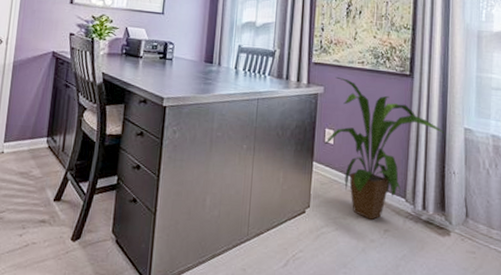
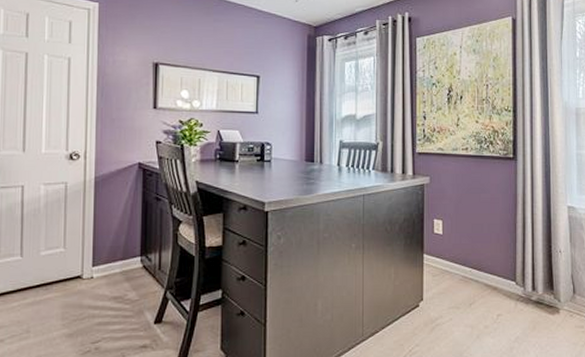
house plant: present [324,76,445,220] -> none [433,165,550,306]

